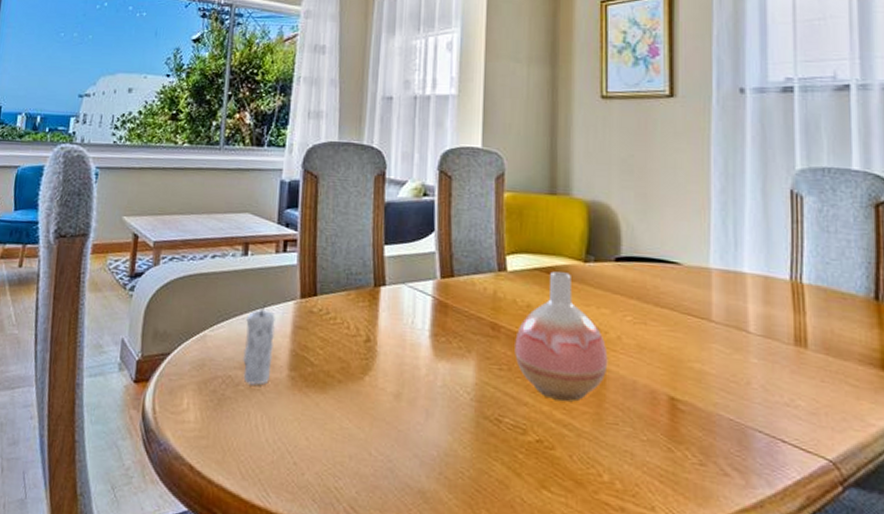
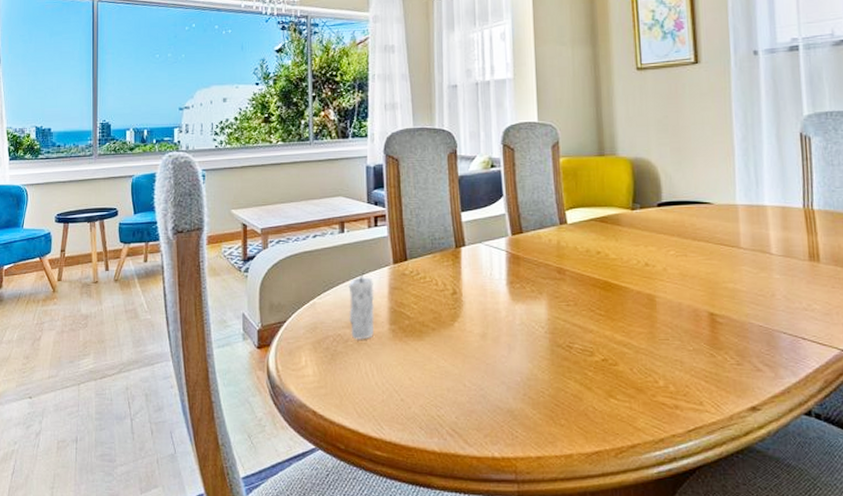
vase: present [515,271,608,402] -> none [578,220,657,325]

